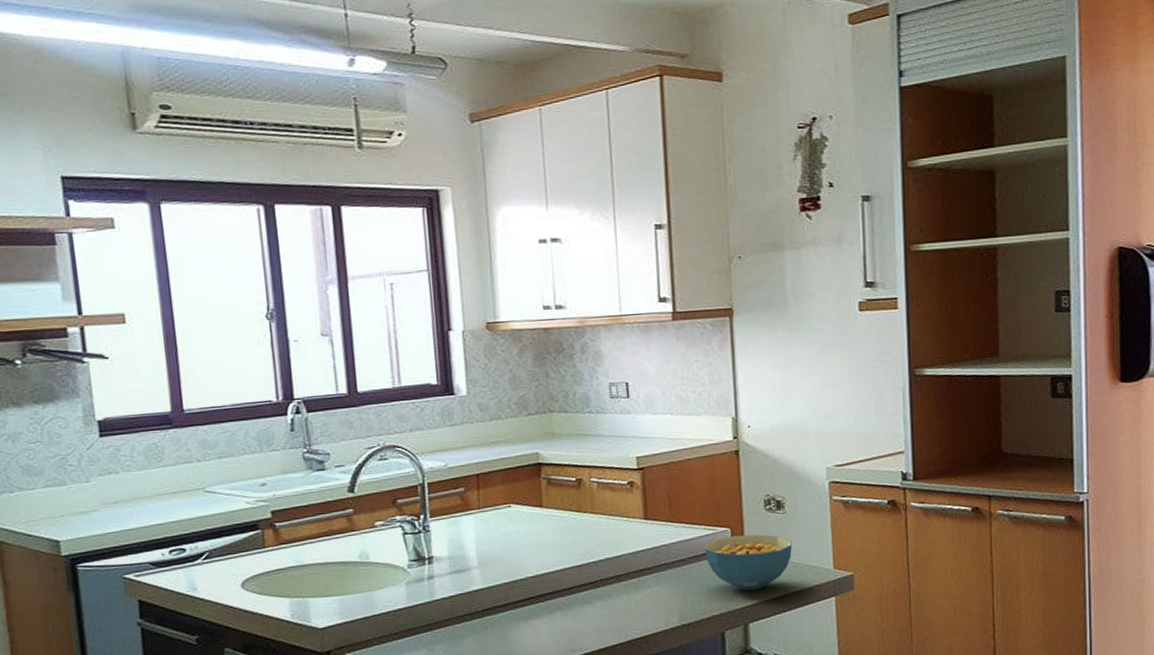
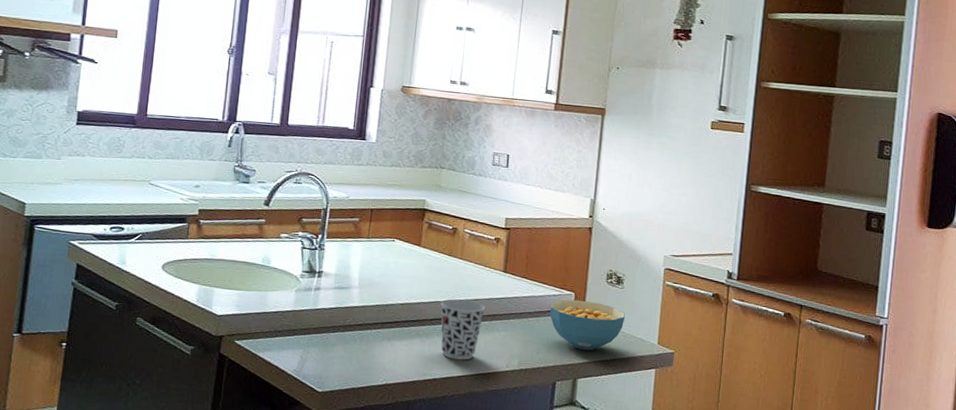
cup: none [578,558,630,628] -> present [441,299,485,360]

